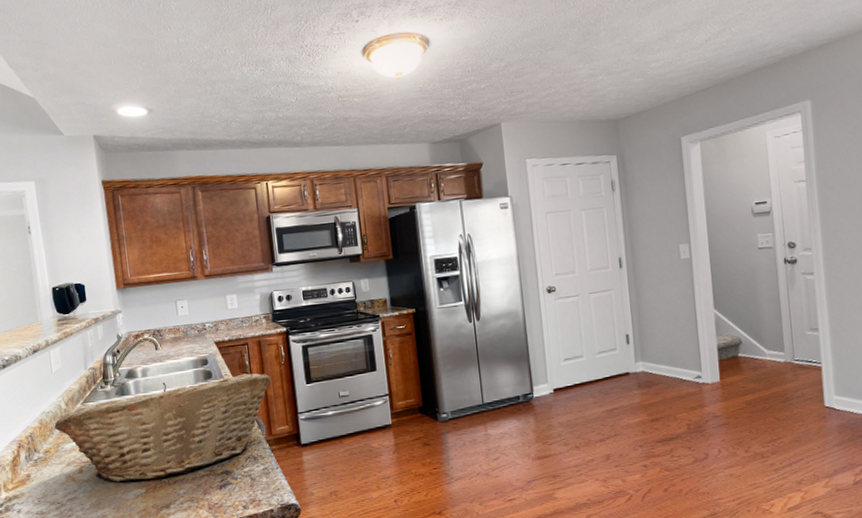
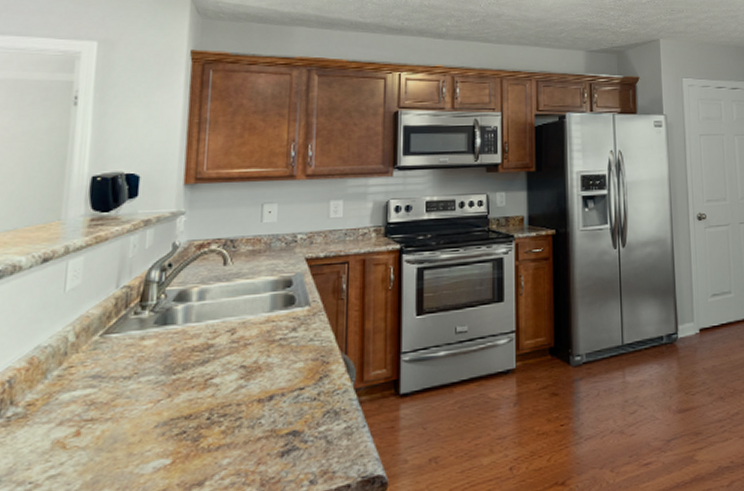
fruit basket: present [54,373,271,482] -> none [51,300,372,449]

